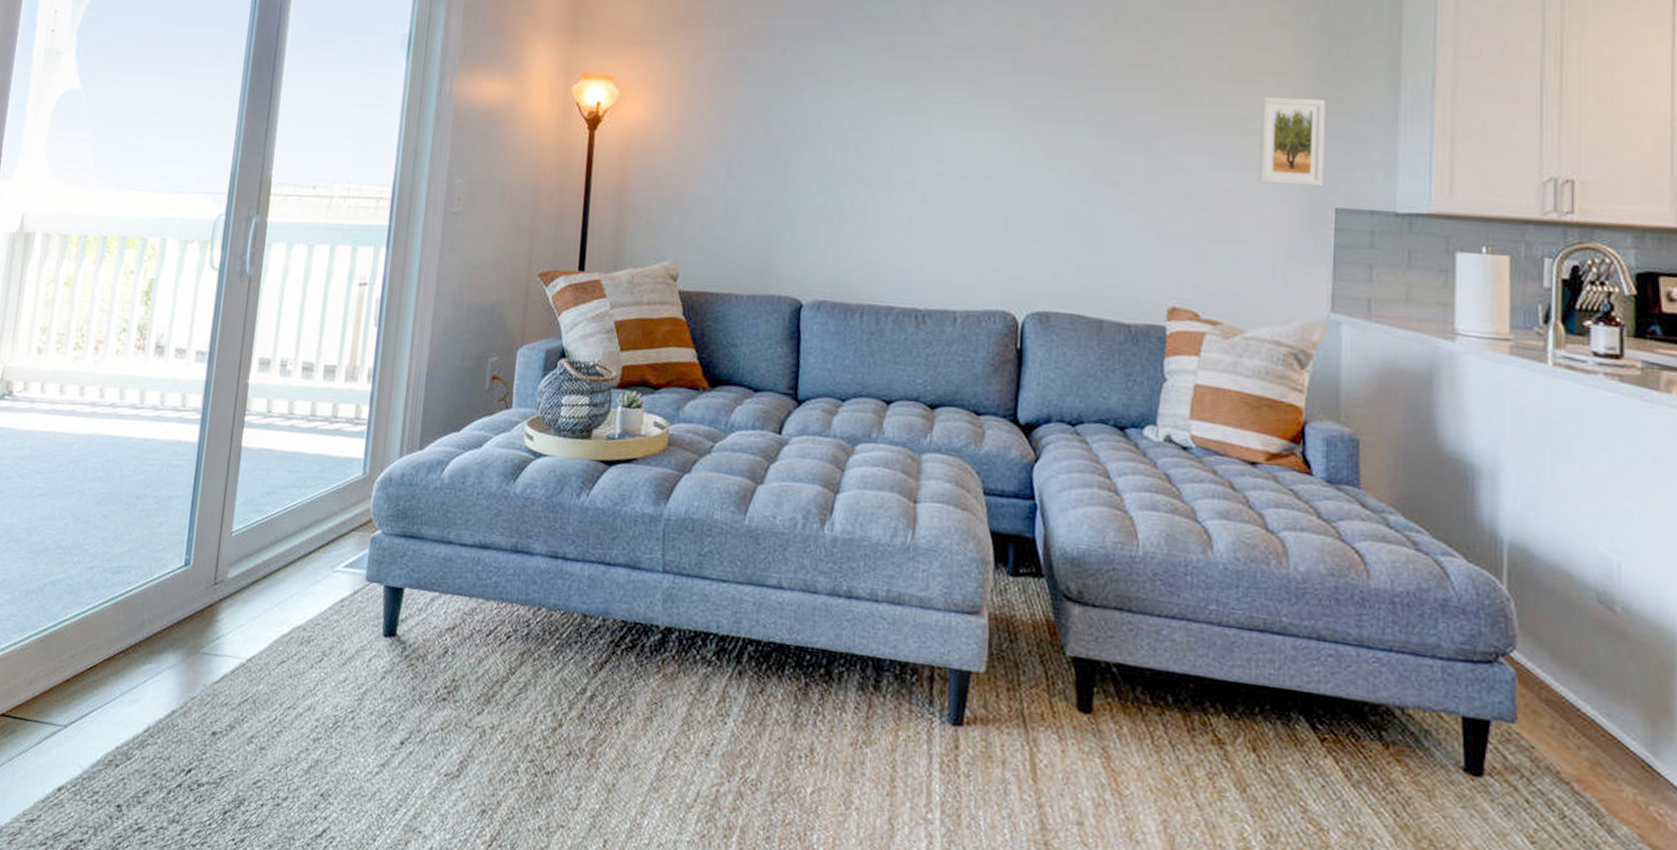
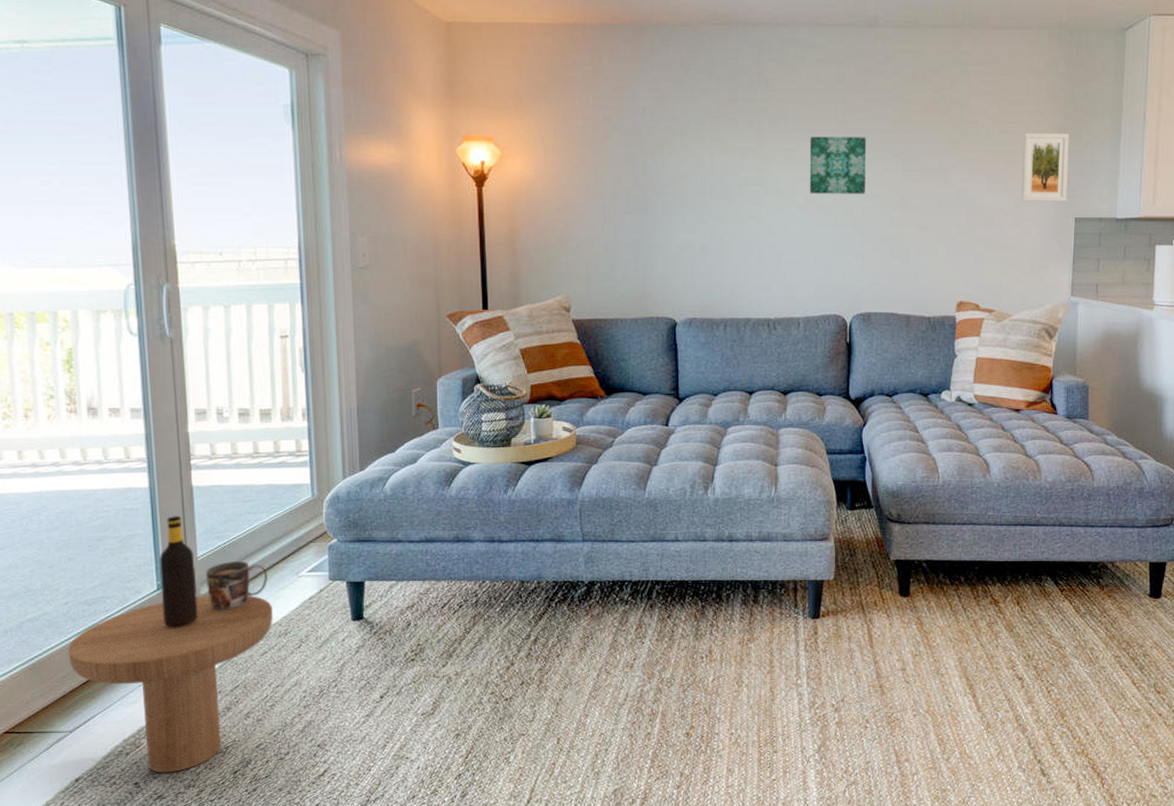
side table: none [81,479,300,800] -> present [68,516,273,773]
mug: none [235,542,302,603] -> present [205,562,268,611]
wall art: none [977,90,1052,162] -> present [809,136,866,194]

